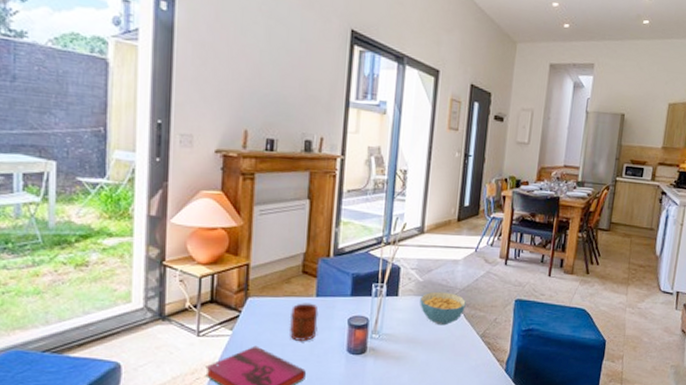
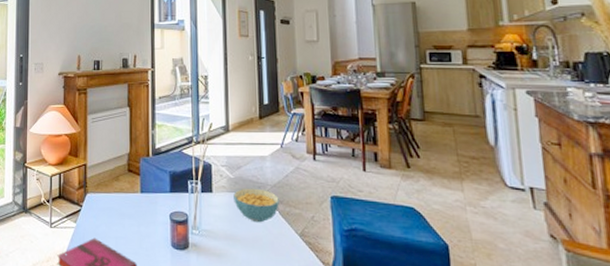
mug: present [289,303,319,341] -> none [120,198,144,235]

